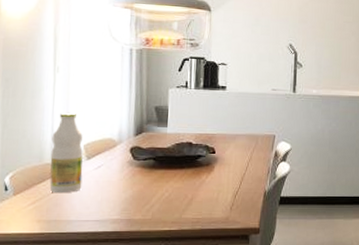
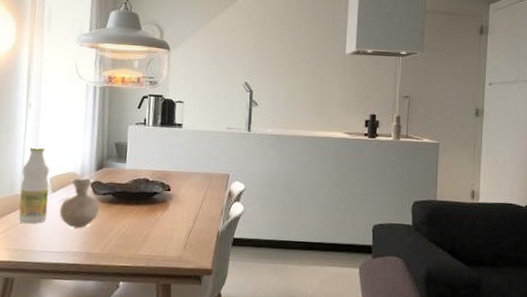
vase: none [95,144,140,195] -> present [59,178,100,229]

